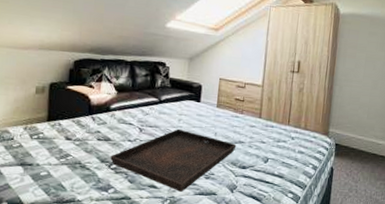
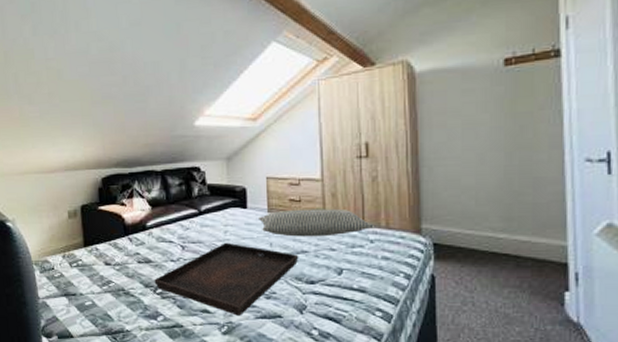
pillow: none [209,107,297,132] -> present [259,208,376,237]

